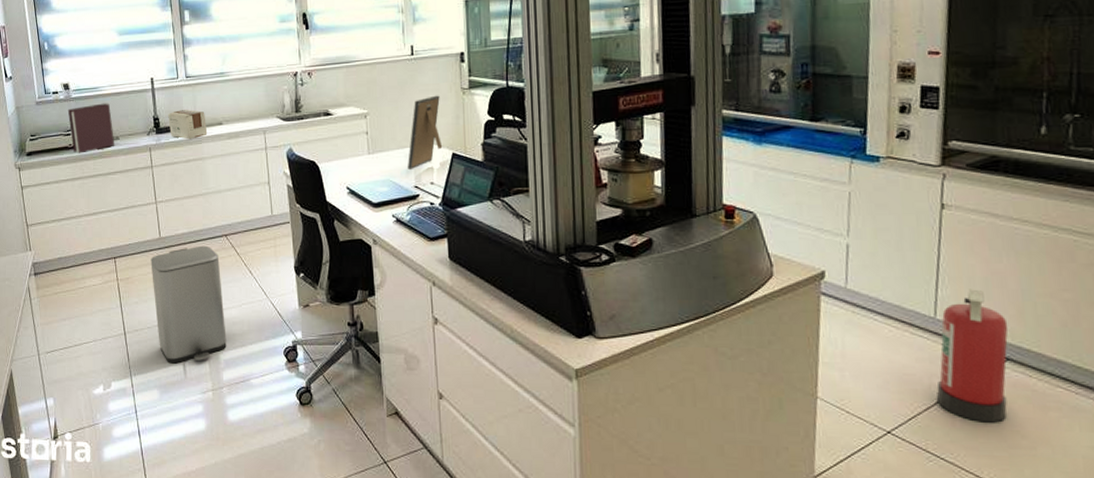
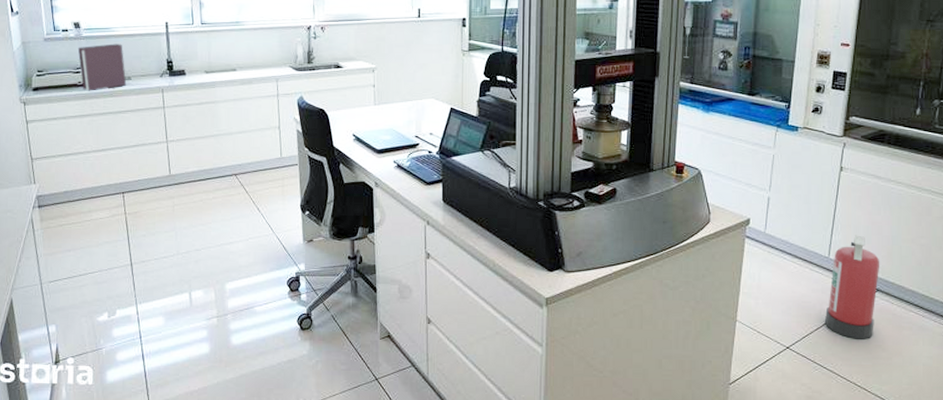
pedal bin: present [150,245,227,364] -> none [159,183,233,293]
box: present [168,110,208,140] -> none [182,55,221,83]
picture frame: present [408,95,443,171] -> none [410,55,443,122]

